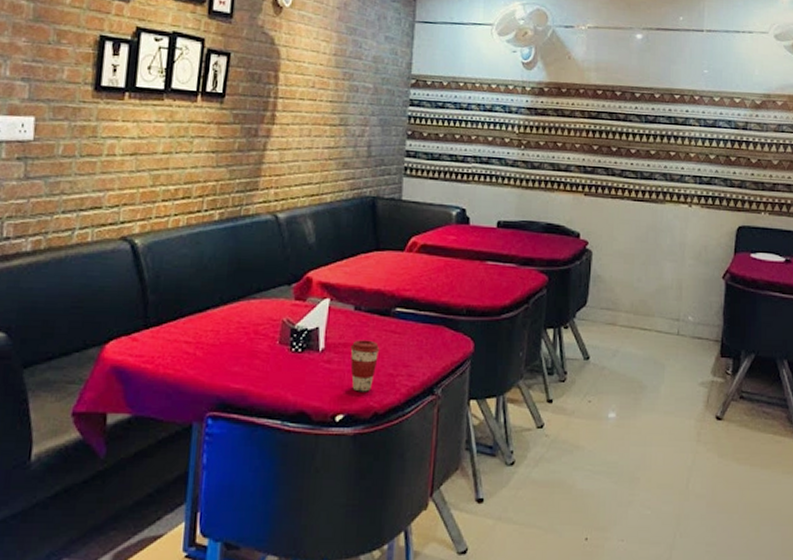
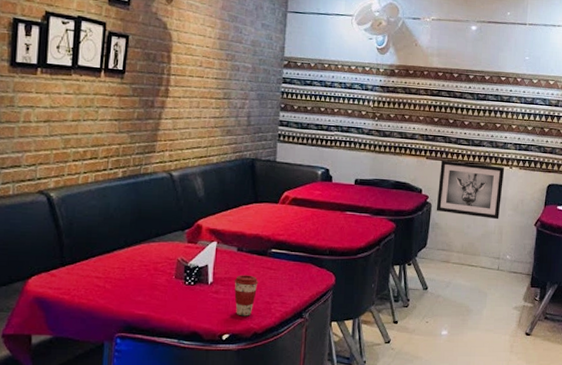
wall art: none [598,197,683,271] -> present [436,160,505,220]

